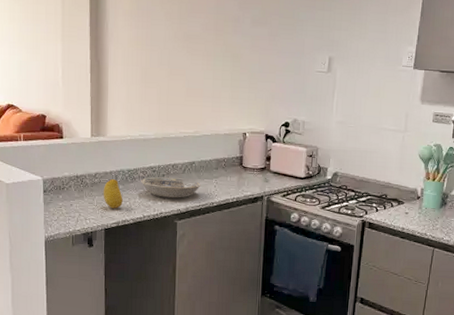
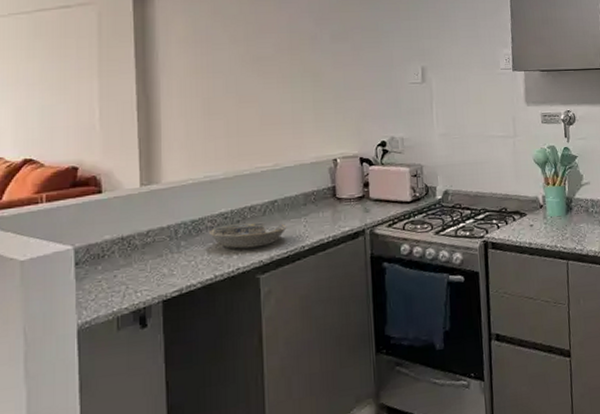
fruit: present [103,178,123,208] -> none [159,234,186,273]

